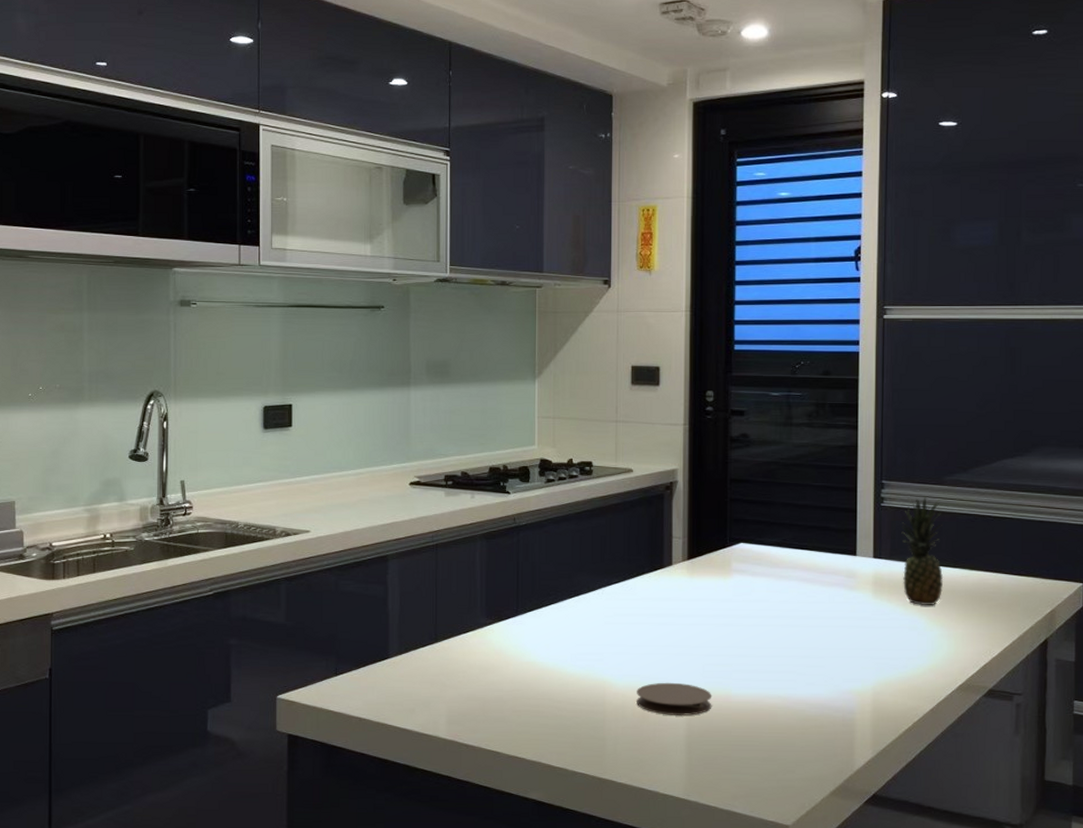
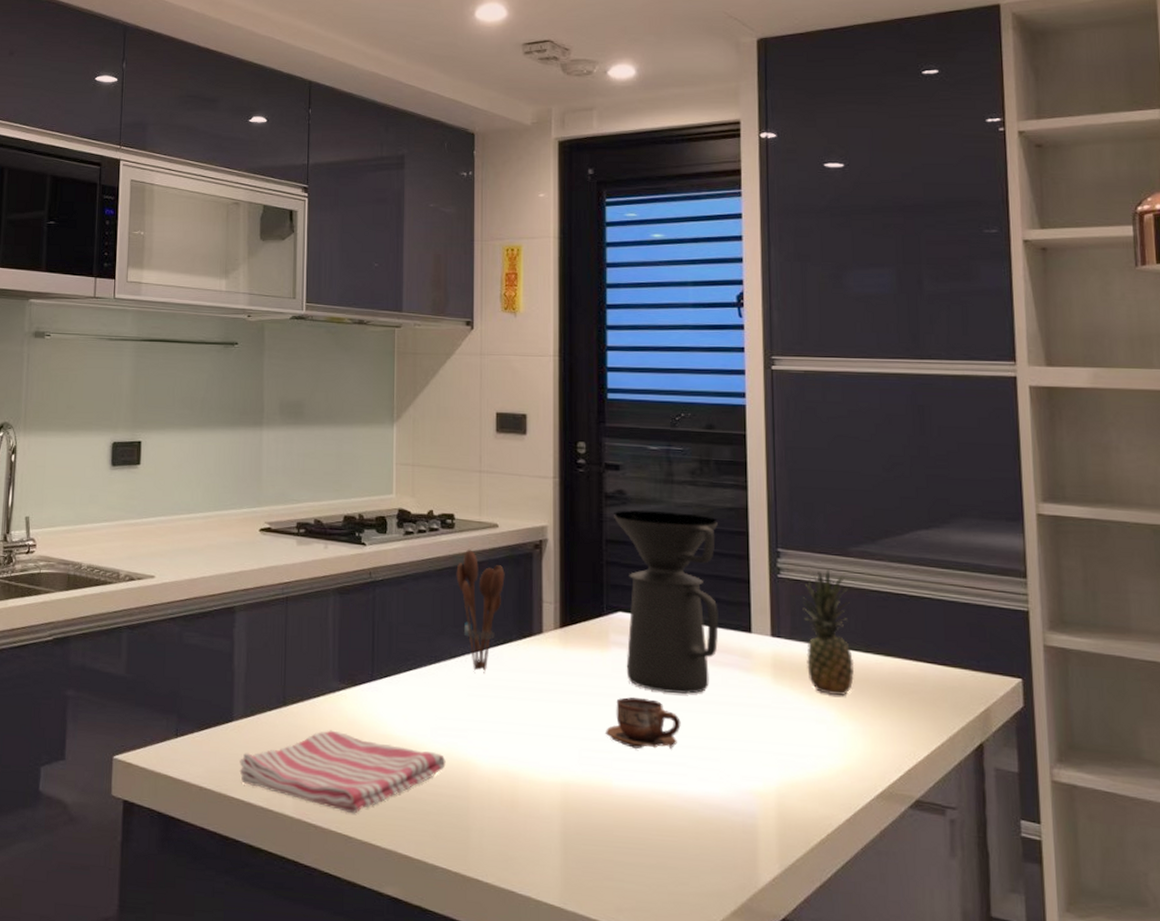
dish towel: none [396,661,584,733] -> present [239,730,446,814]
utensil holder: none [594,493,638,603] -> present [456,549,505,673]
coaster: present [637,682,712,716] -> none [505,767,591,808]
cup: none [725,616,792,661] -> present [604,696,681,749]
coffee maker: none [738,451,830,611] -> present [614,509,719,694]

